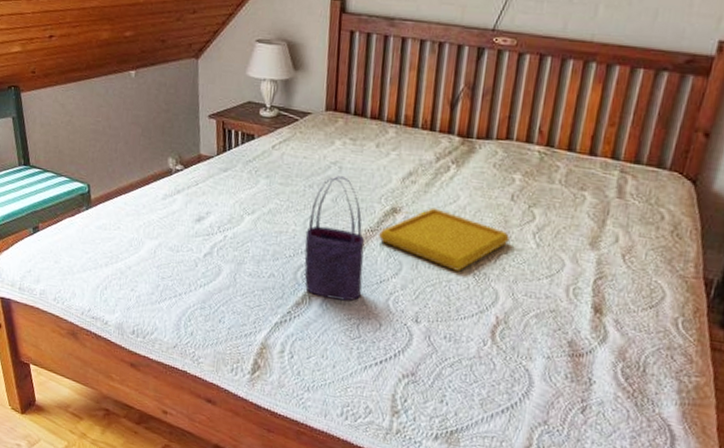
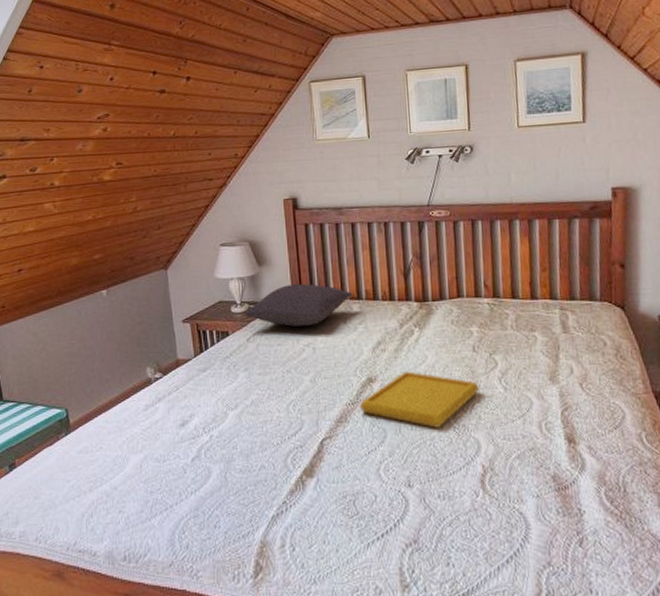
pillow: none [273,95,391,144] -> present [245,284,353,327]
tote bag: present [304,176,365,301] -> none [290,356,353,480]

